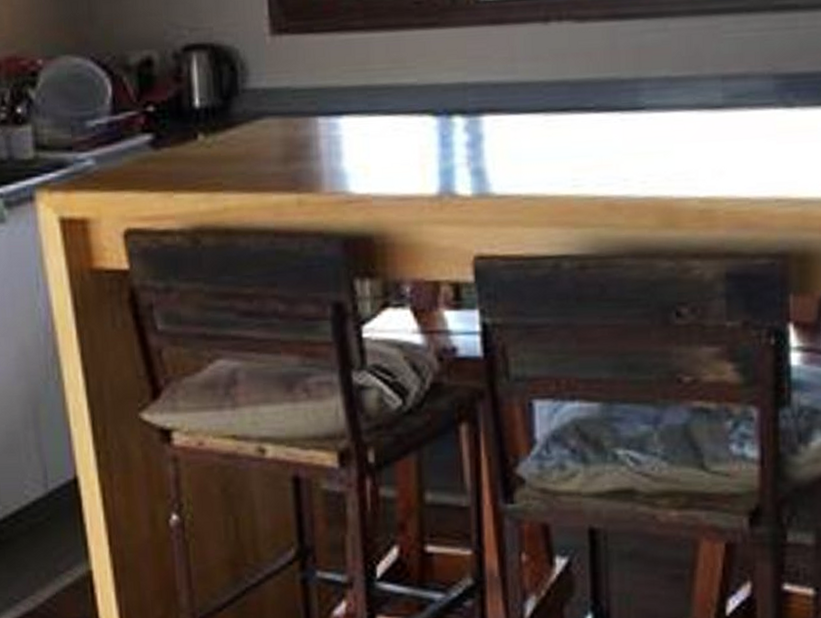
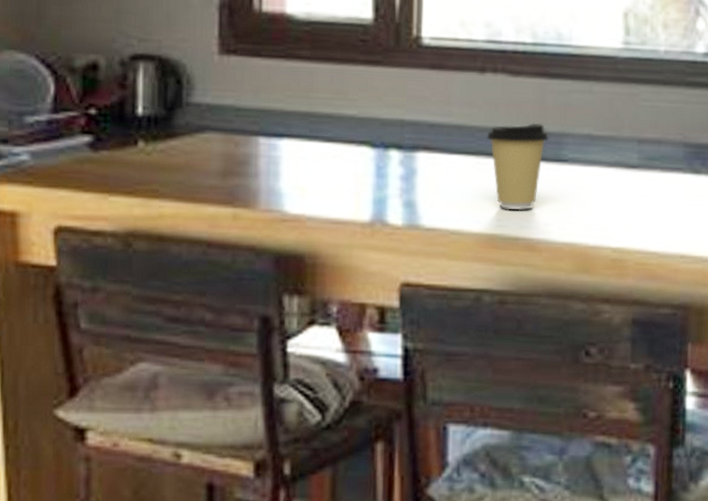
coffee cup: none [555,70,622,168] -> present [486,122,548,211]

